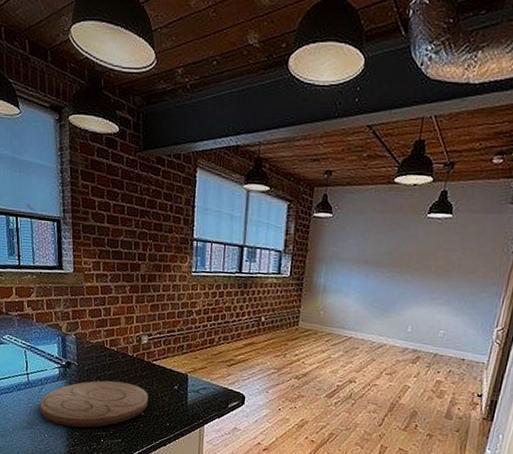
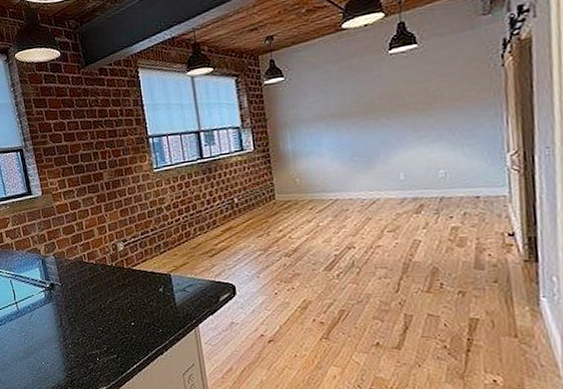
cutting board: present [40,380,148,428] -> none [32,294,136,350]

